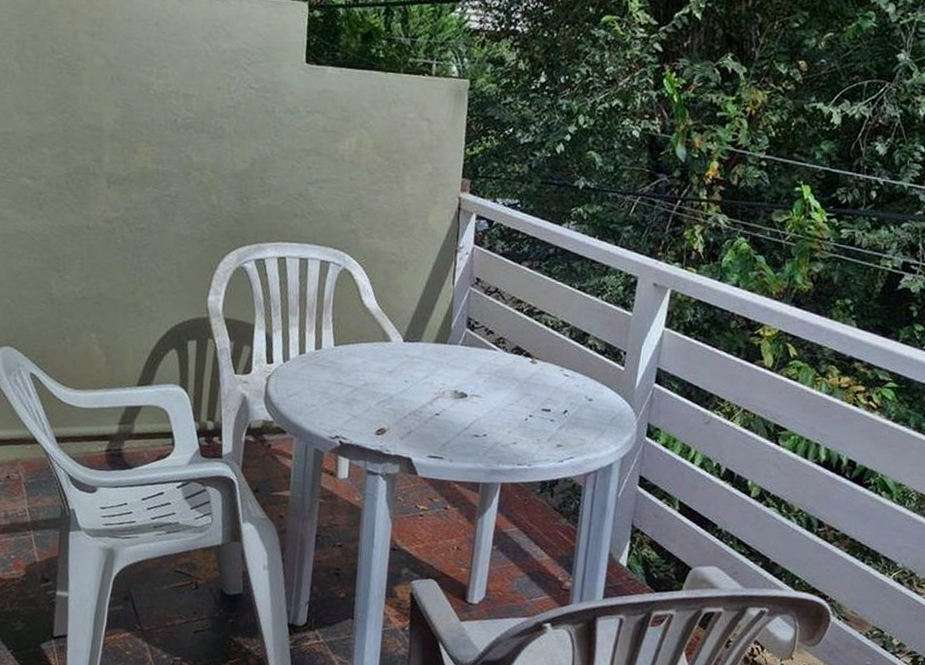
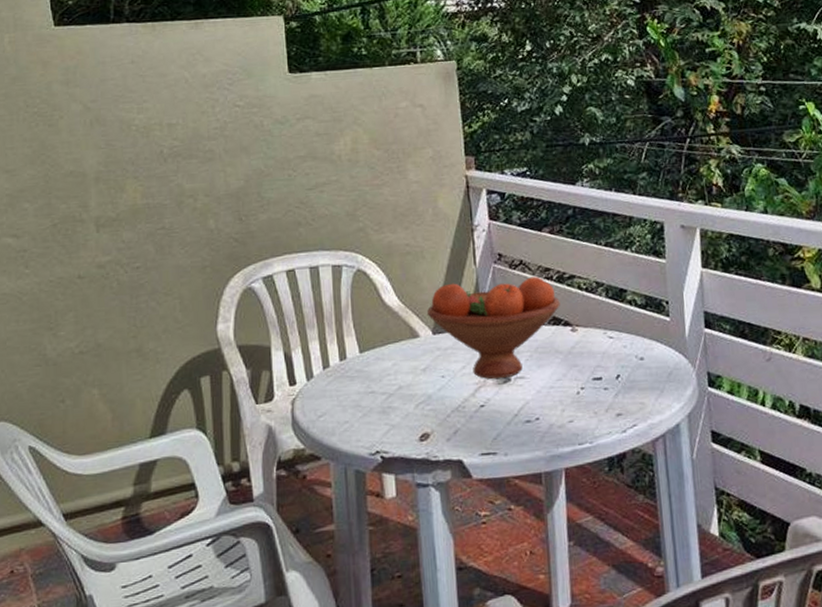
fruit bowl: none [401,297,526,394] -> present [426,276,560,380]

